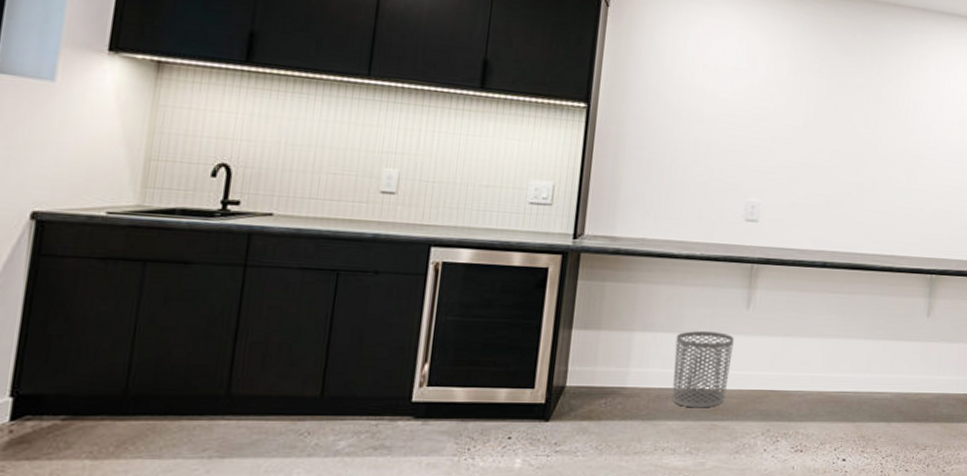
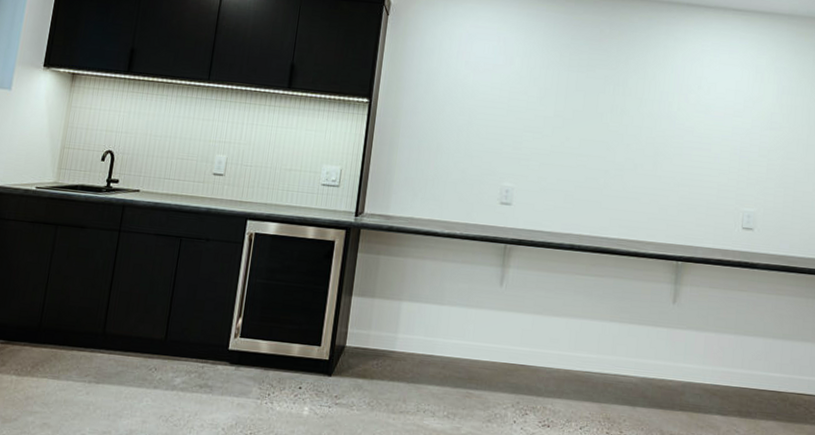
waste bin: present [672,331,734,408] -> none [433,303,488,376]

